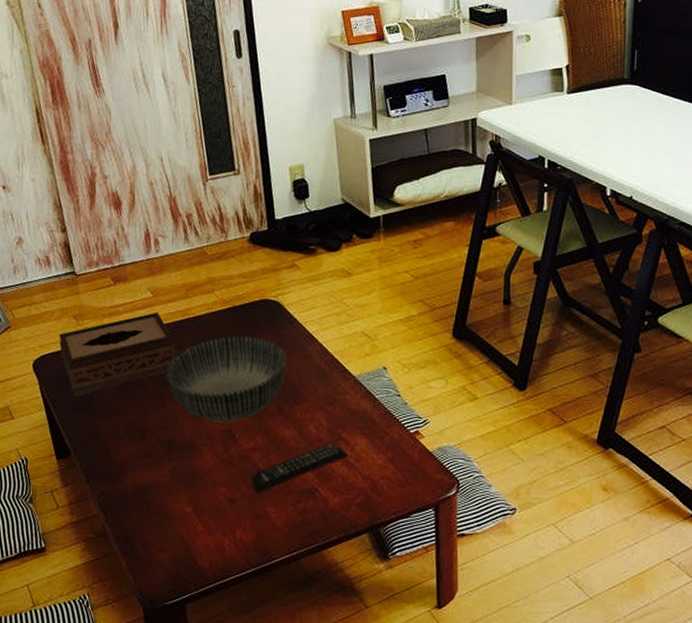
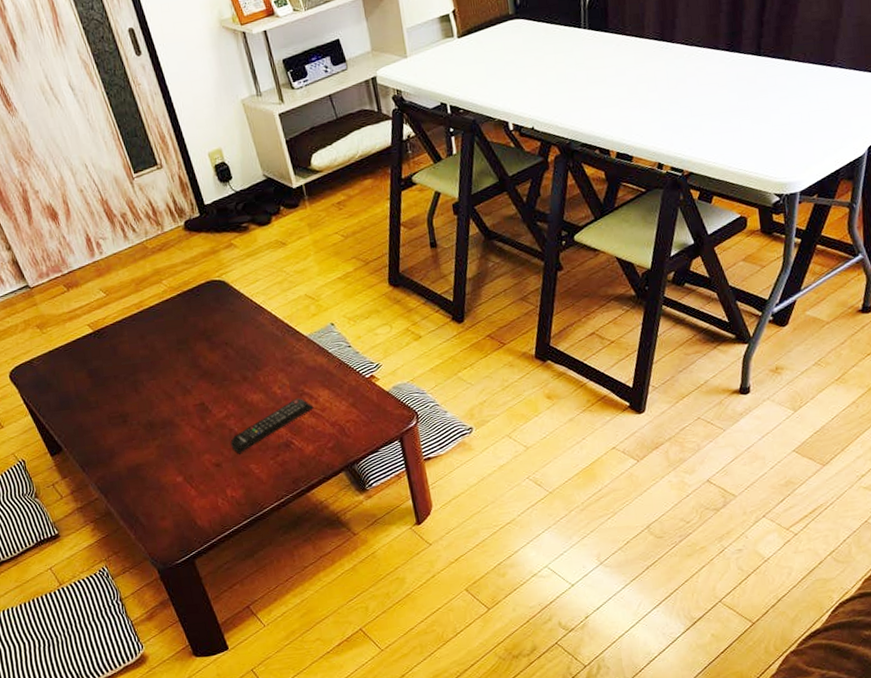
tissue box: present [59,312,177,397] -> none [27,309,140,398]
bowl: present [166,335,287,423] -> none [133,316,243,399]

